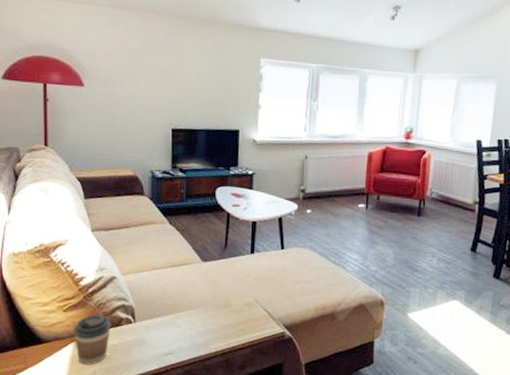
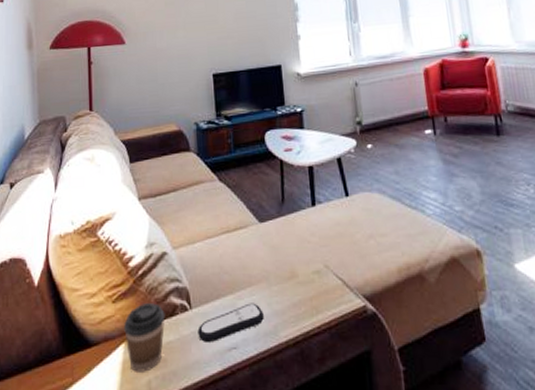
remote control: none [139,322,198,348] -> present [197,303,264,342]

